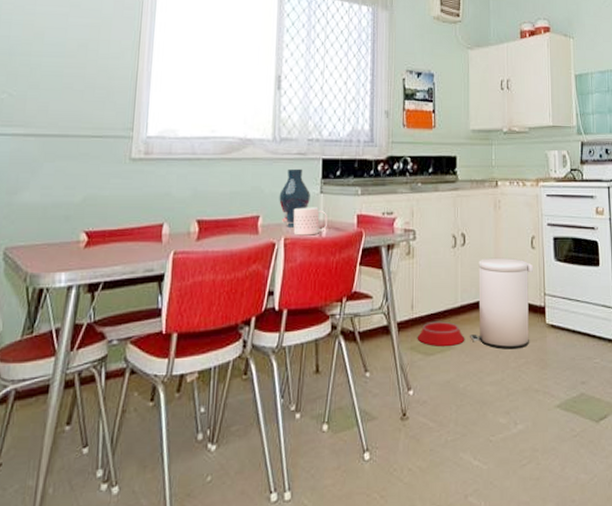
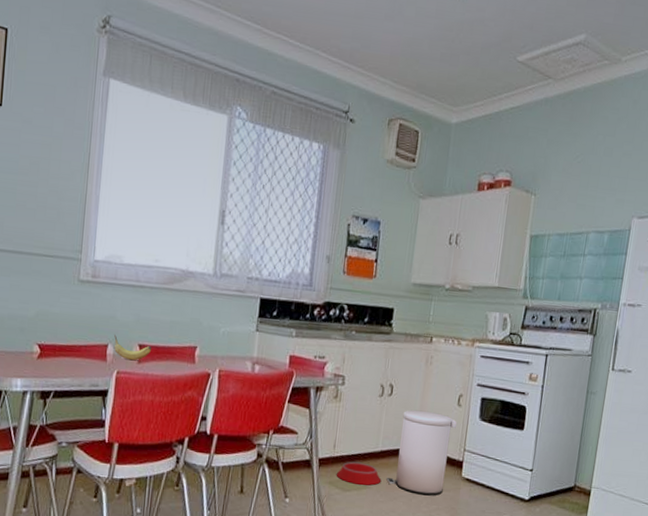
fruit: none [170,212,212,239] -> present [114,334,152,361]
vase: present [279,168,310,228] -> none [216,305,246,361]
mug: present [293,207,328,235] -> none [228,342,262,370]

